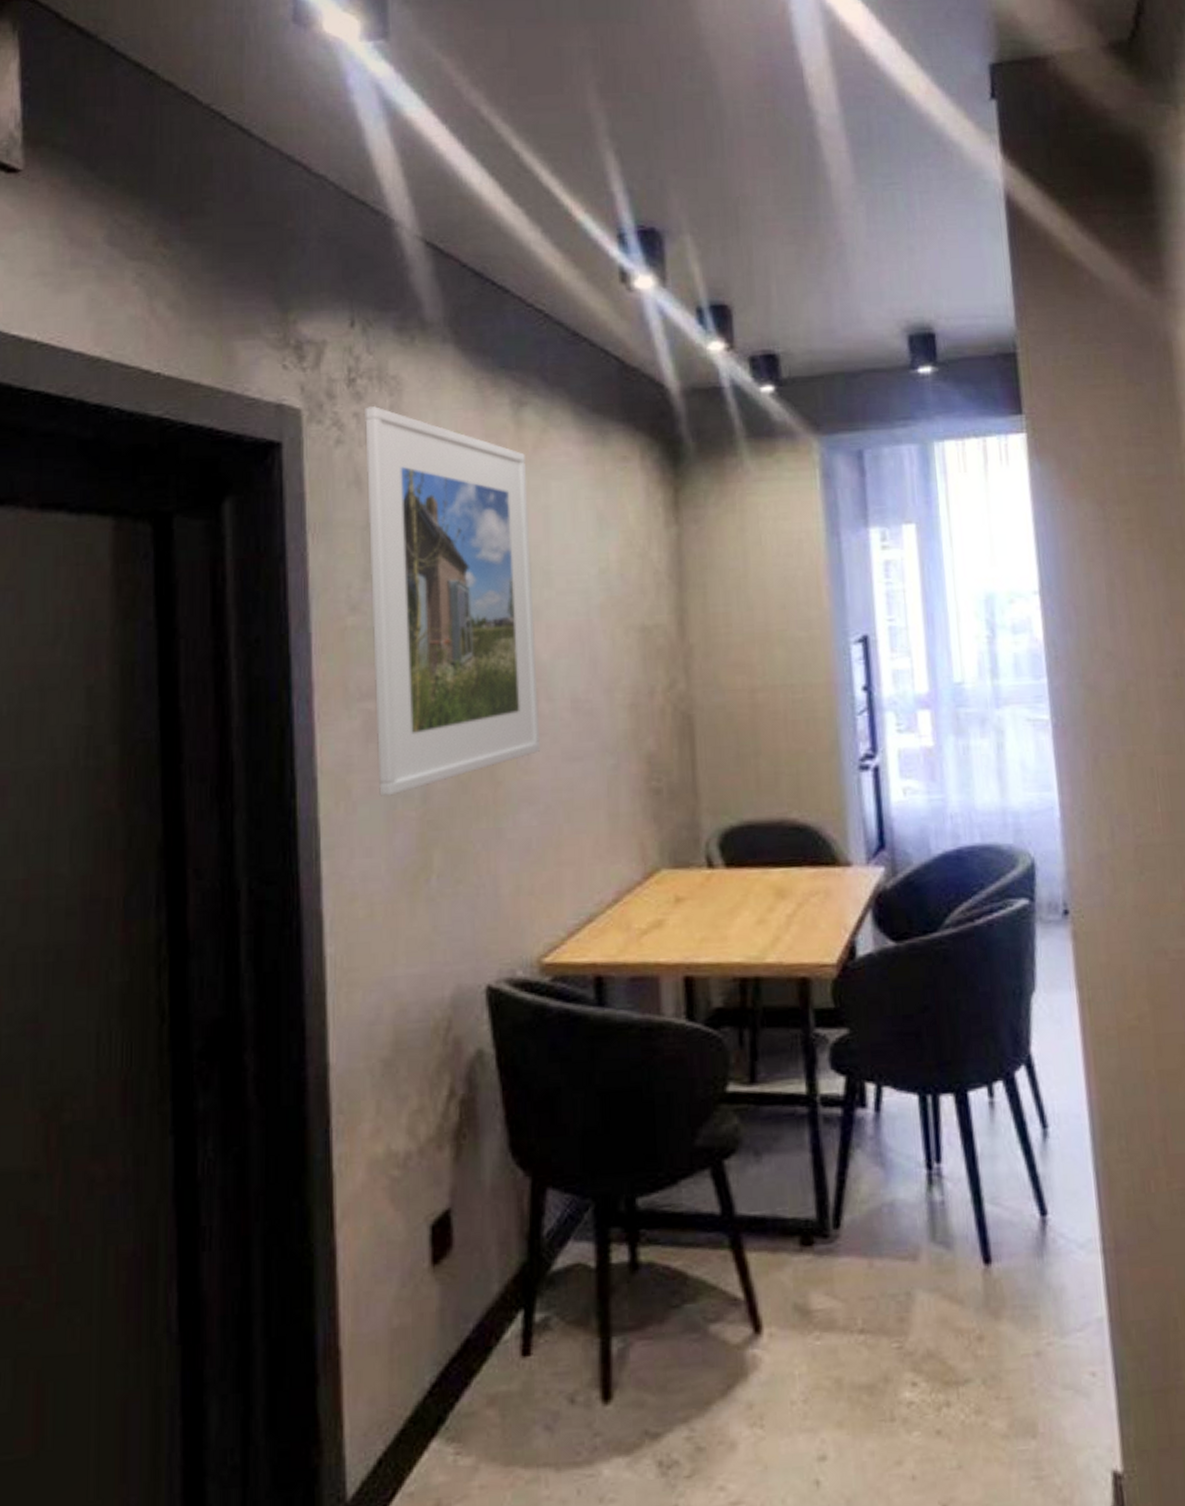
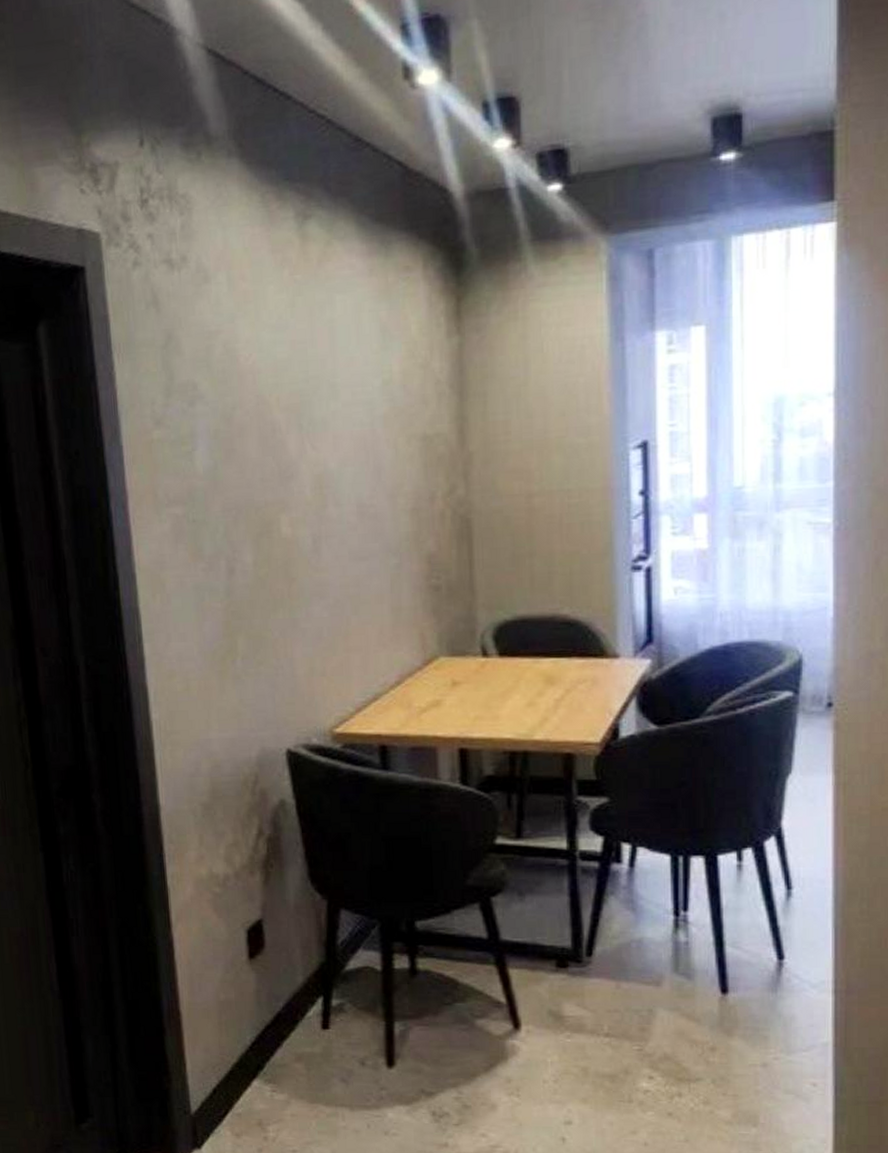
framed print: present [365,405,541,796] -> none [158,225,330,590]

